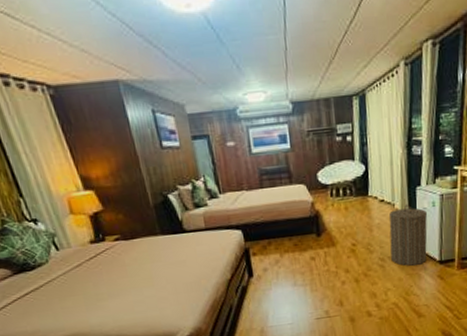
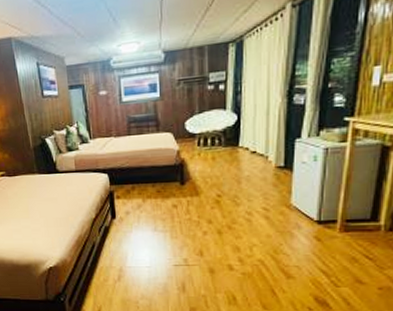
laundry hamper: present [389,204,428,266] -> none [260,157,307,223]

